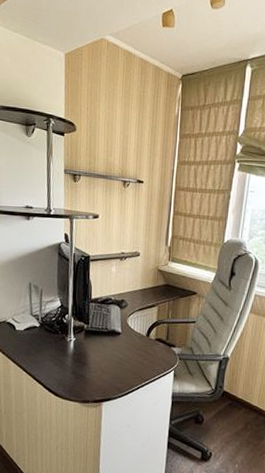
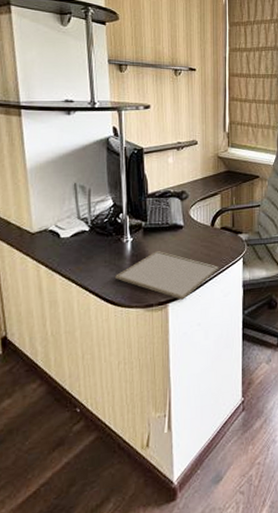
picture frame: none [59,353,151,401] -> present [115,251,219,300]

